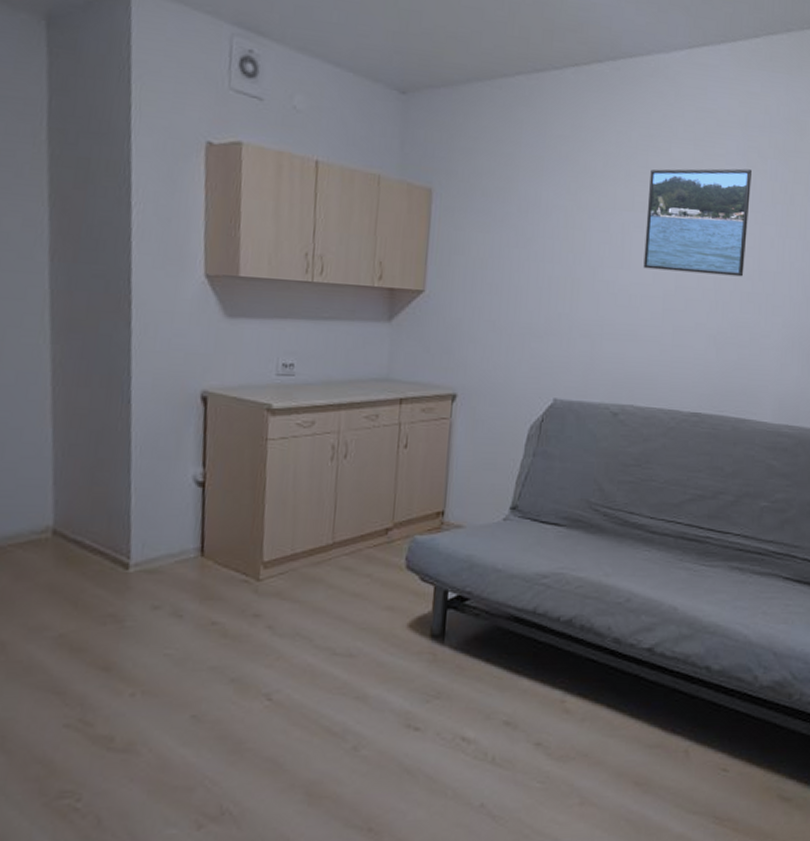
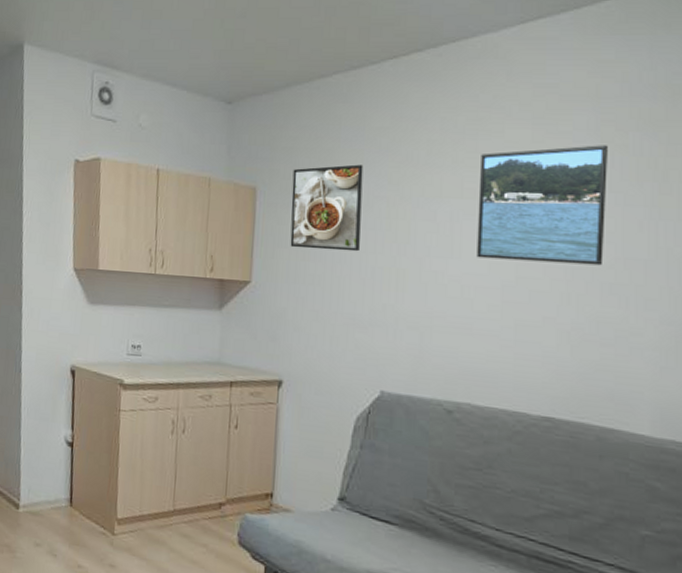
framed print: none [467,171,544,261] -> present [290,164,364,252]

